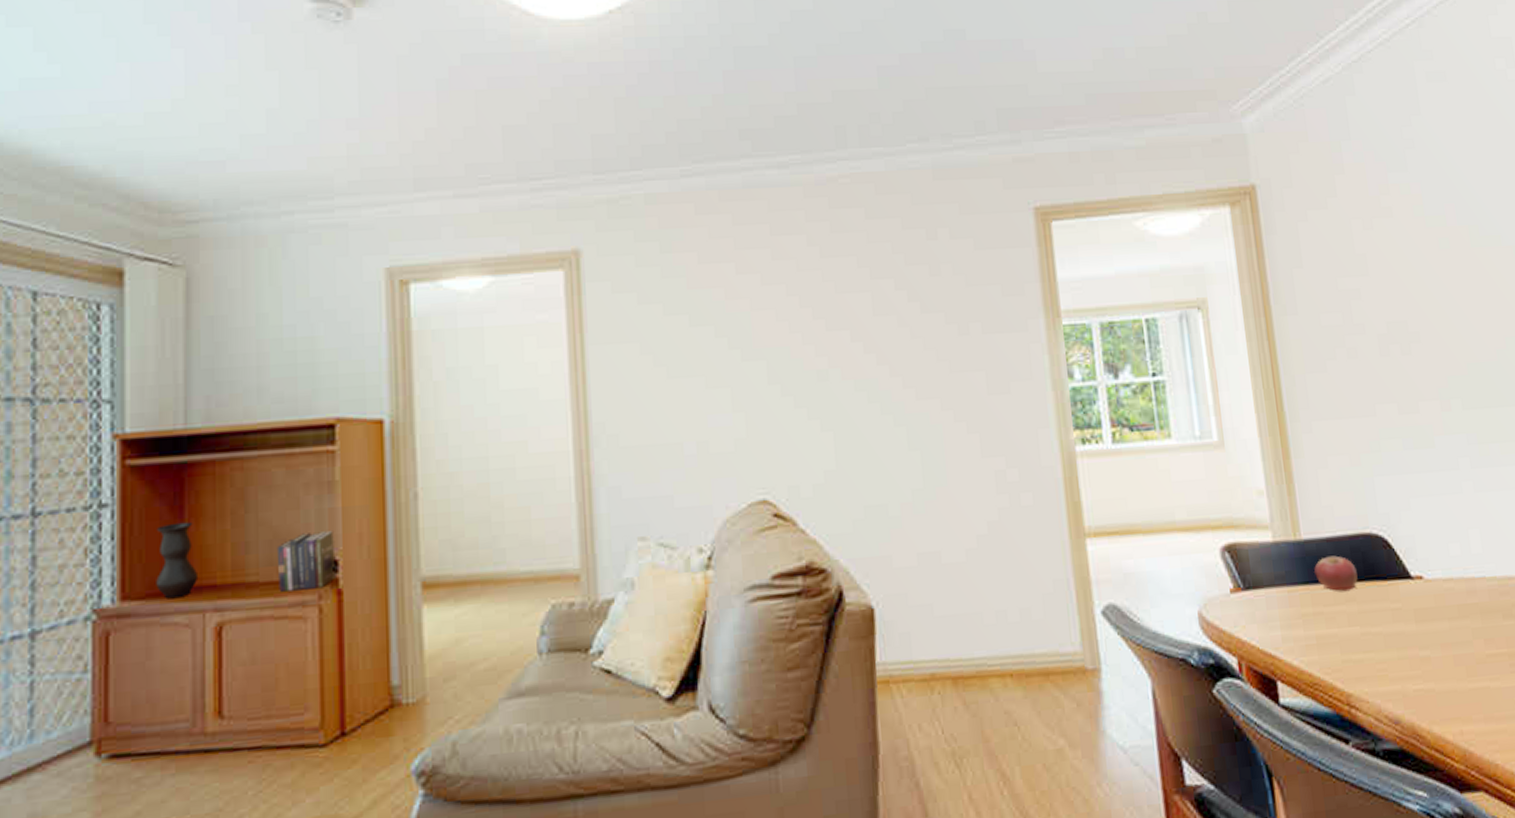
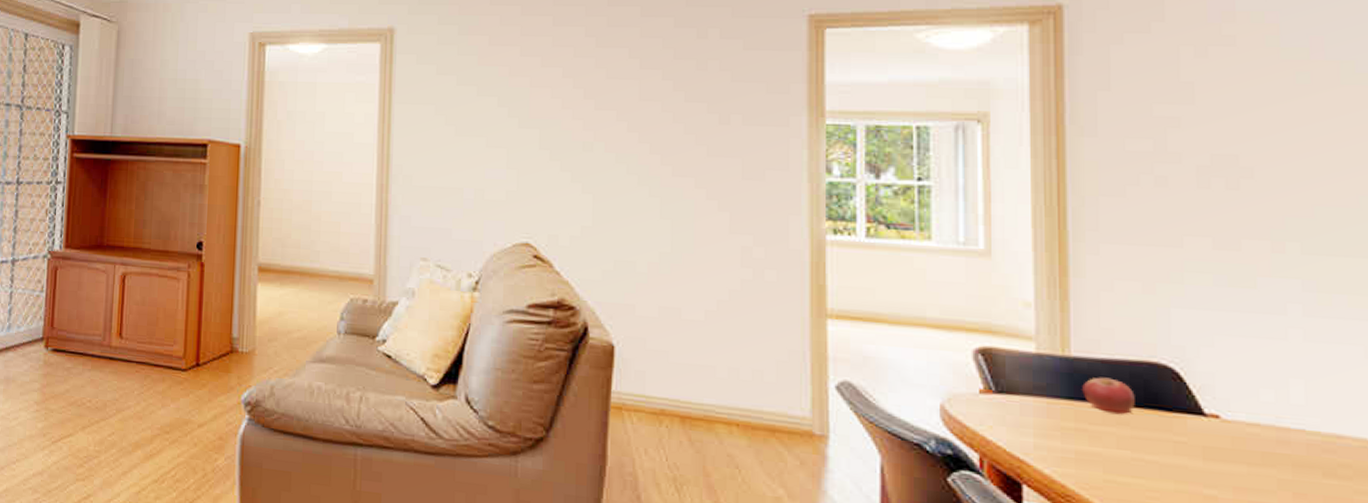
vase: present [156,521,199,600] -> none [87,200,113,252]
books: present [276,531,336,592] -> none [163,219,201,260]

